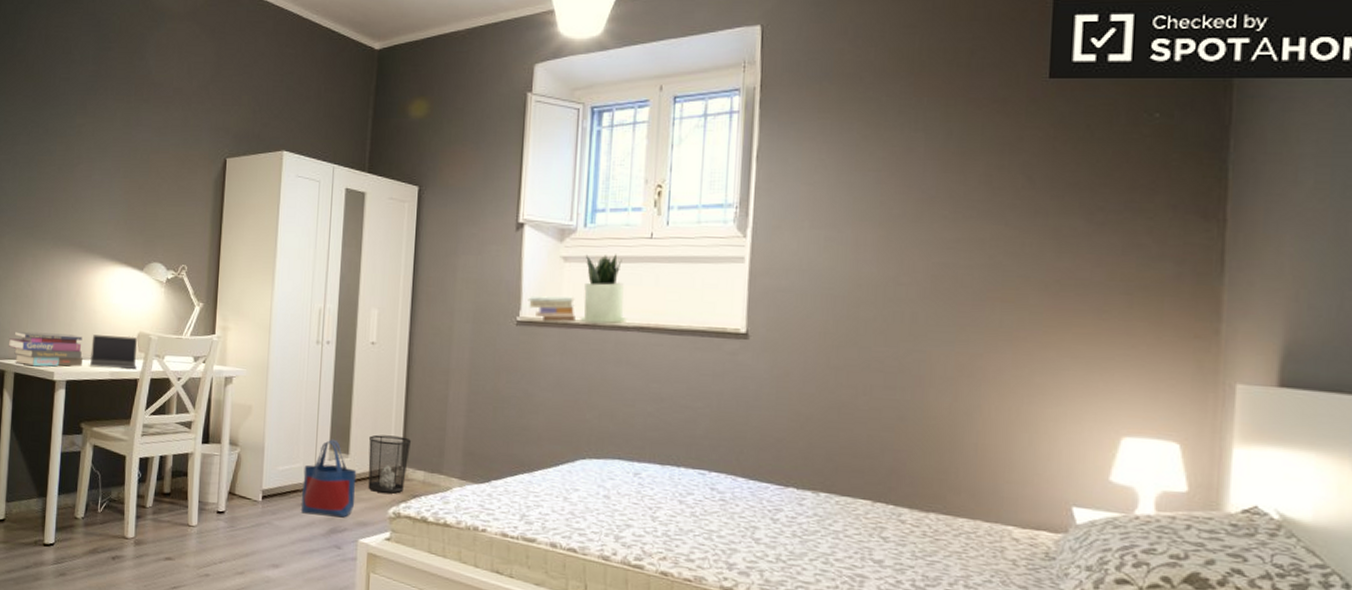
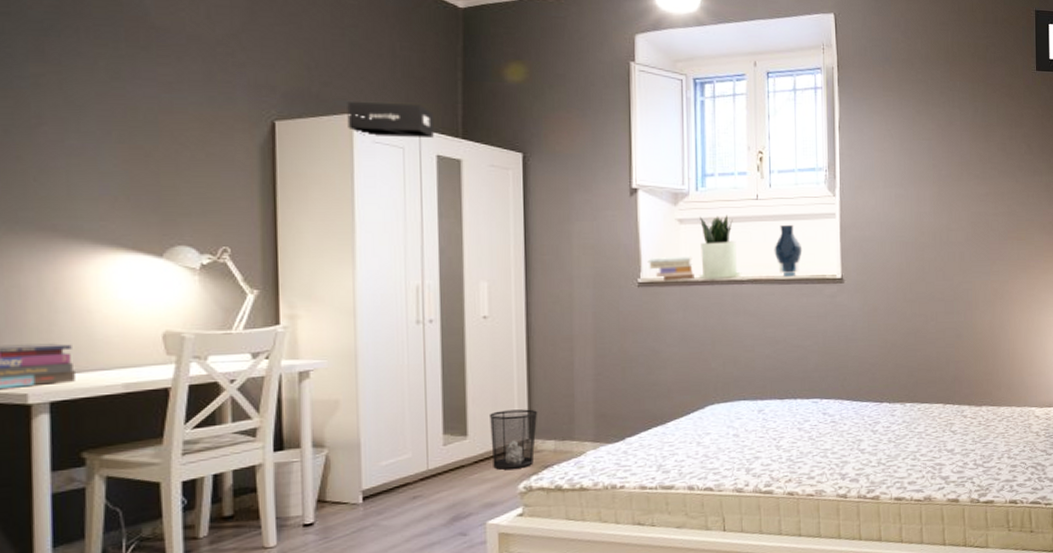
laptop computer: present [89,335,138,369] -> none [87,337,165,381]
box: none [278,140,346,173] -> present [347,102,434,139]
tote bag: present [301,439,357,518] -> none [413,422,479,507]
vase: none [666,267,701,327] -> present [774,224,803,277]

